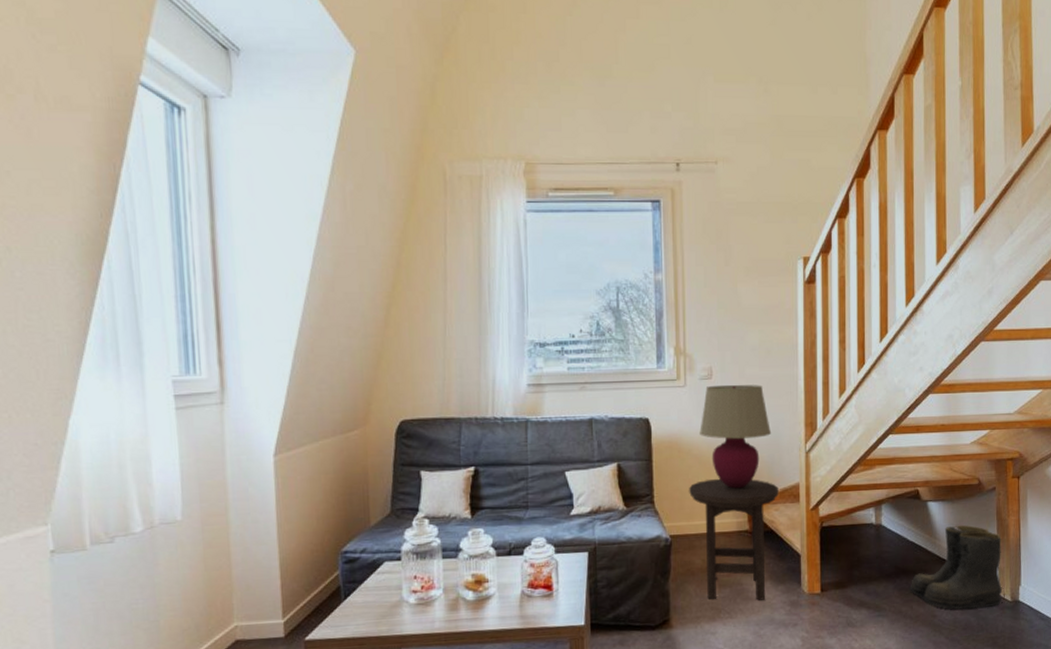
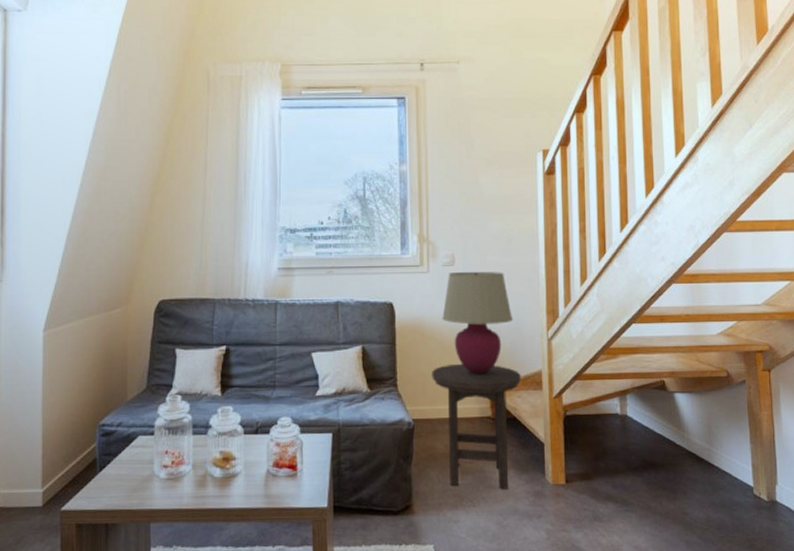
boots: present [908,525,1003,610] -> none [657,418,758,508]

